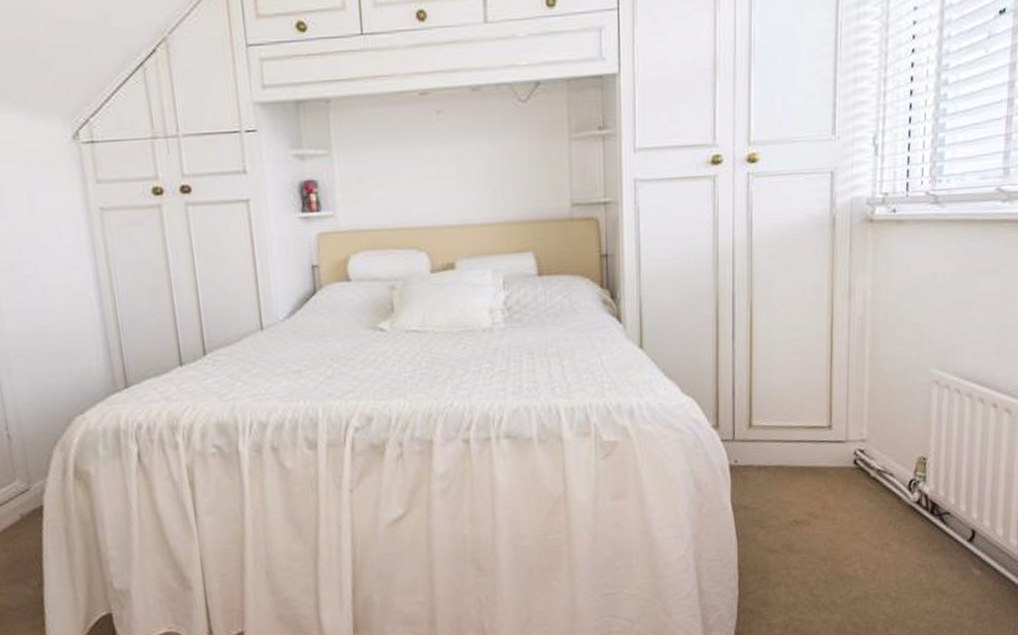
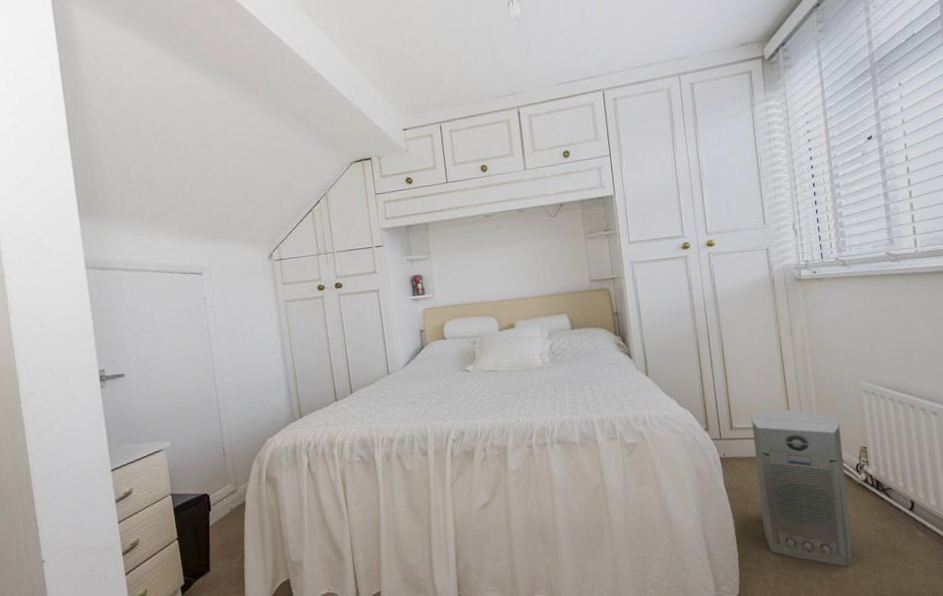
air purifier: none [775,402,895,612] -> present [751,409,853,568]

